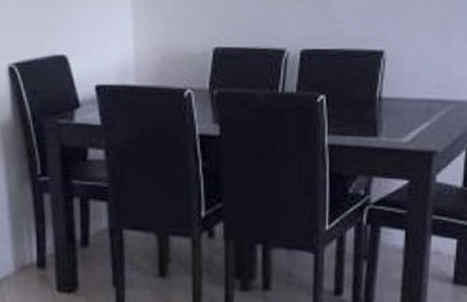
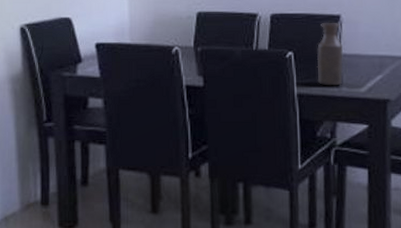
bottle: none [352,59,385,135] -> present [317,22,344,86]

